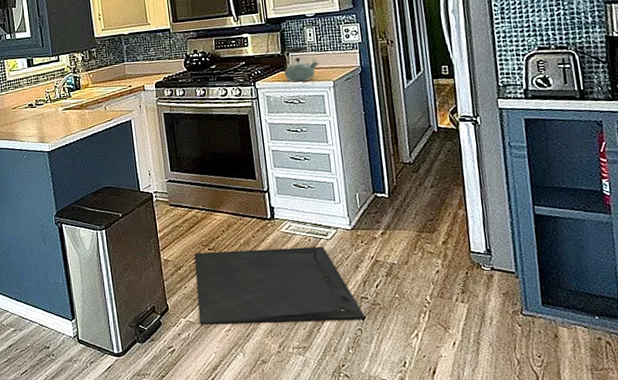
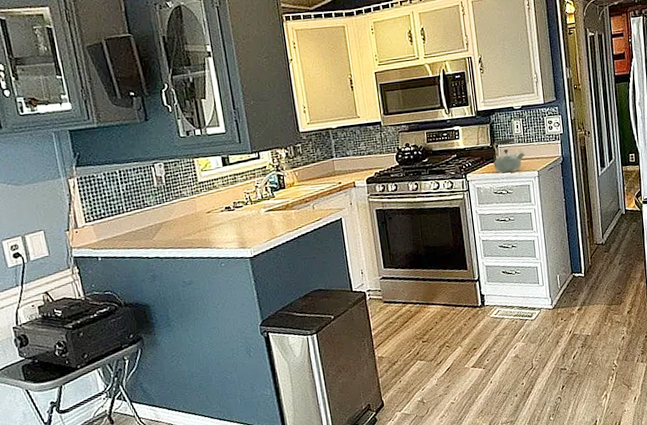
door mat: present [194,246,366,324] -> none [409,327,564,415]

